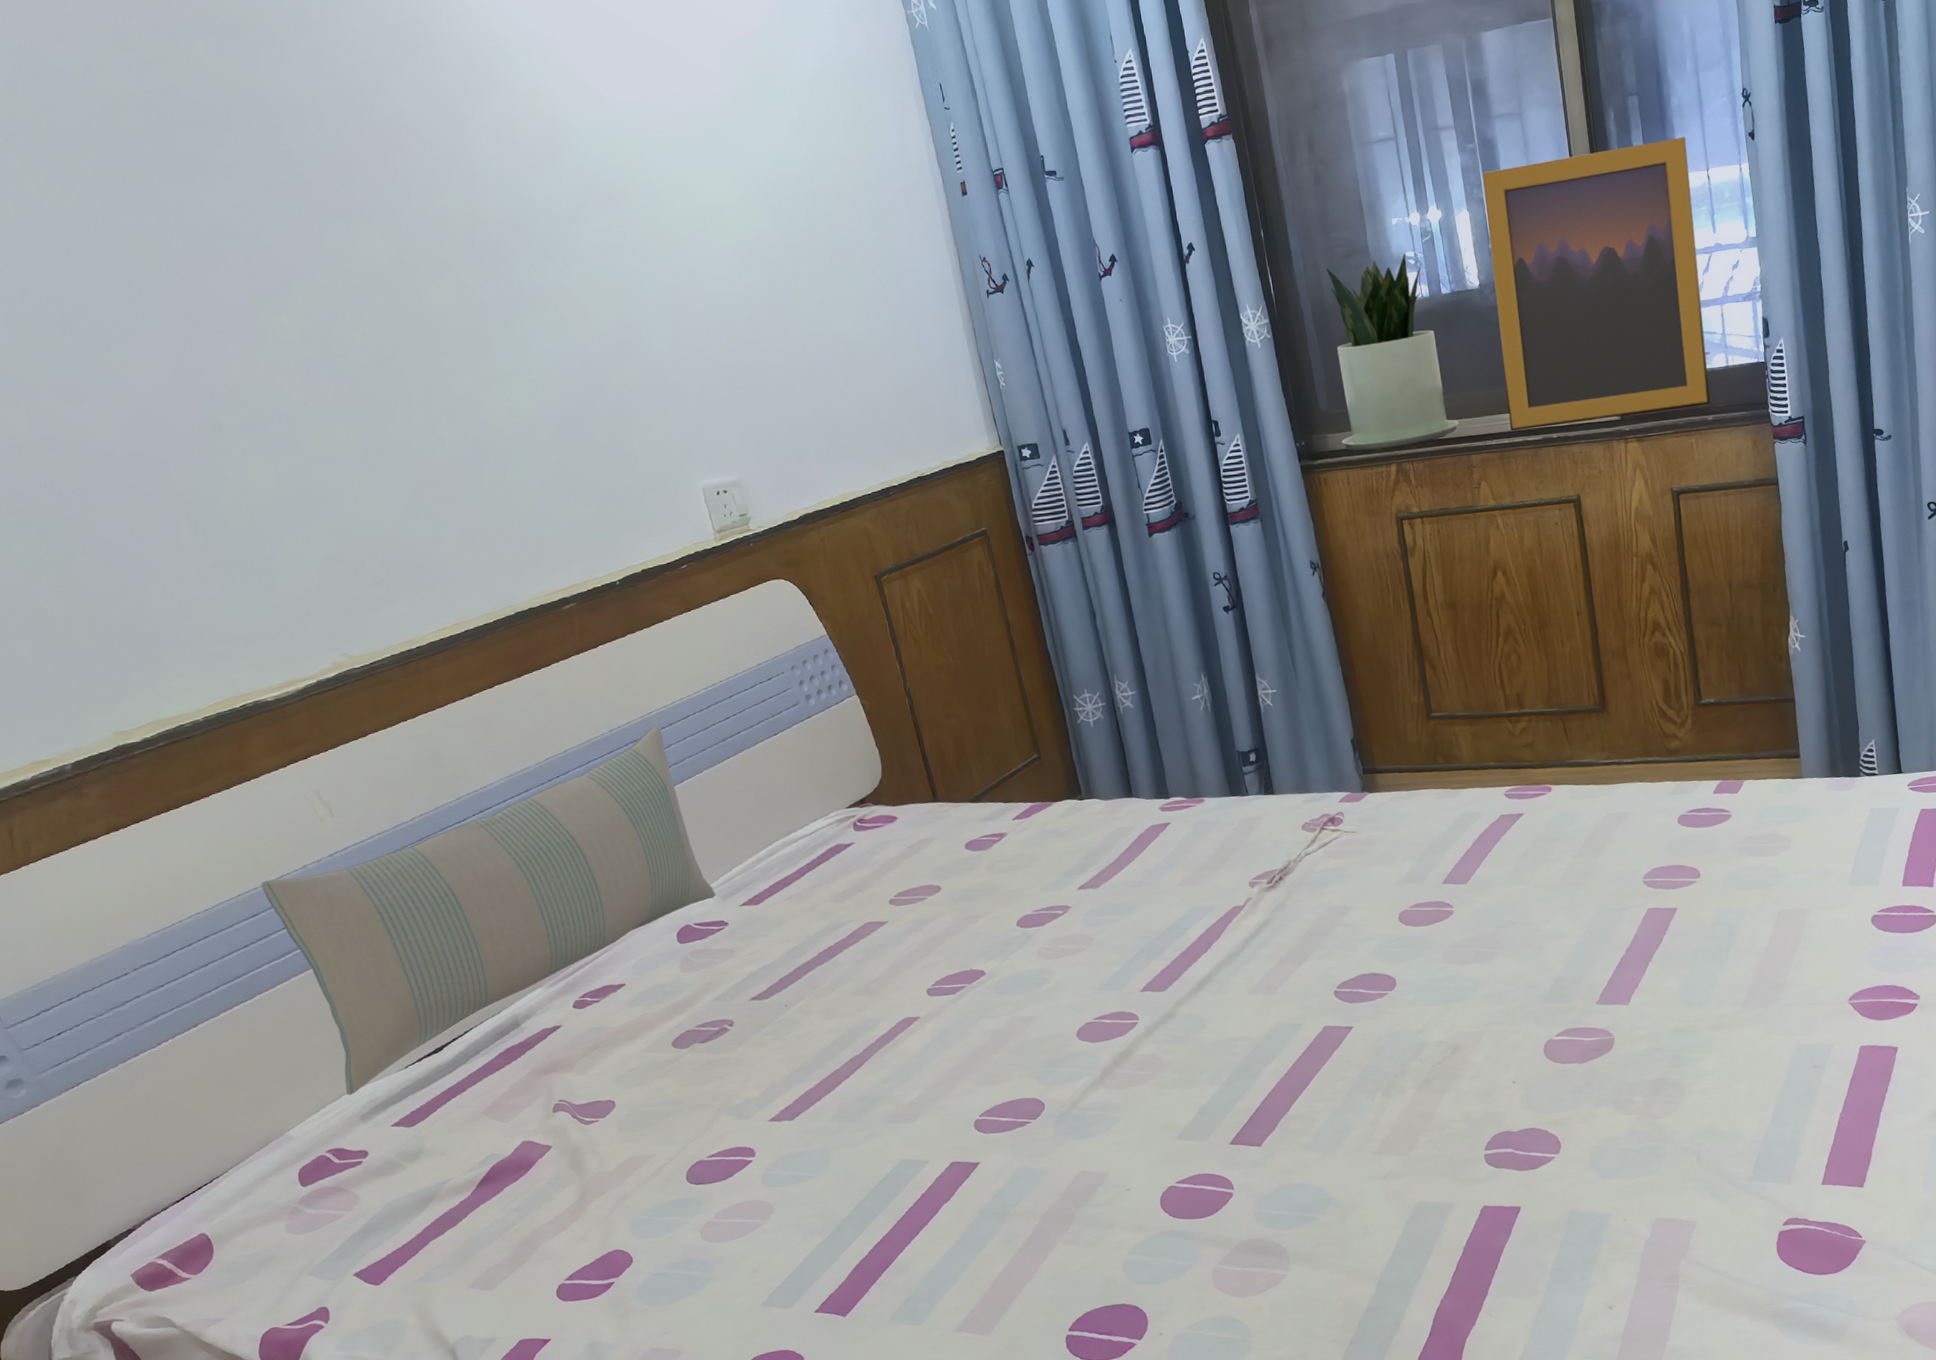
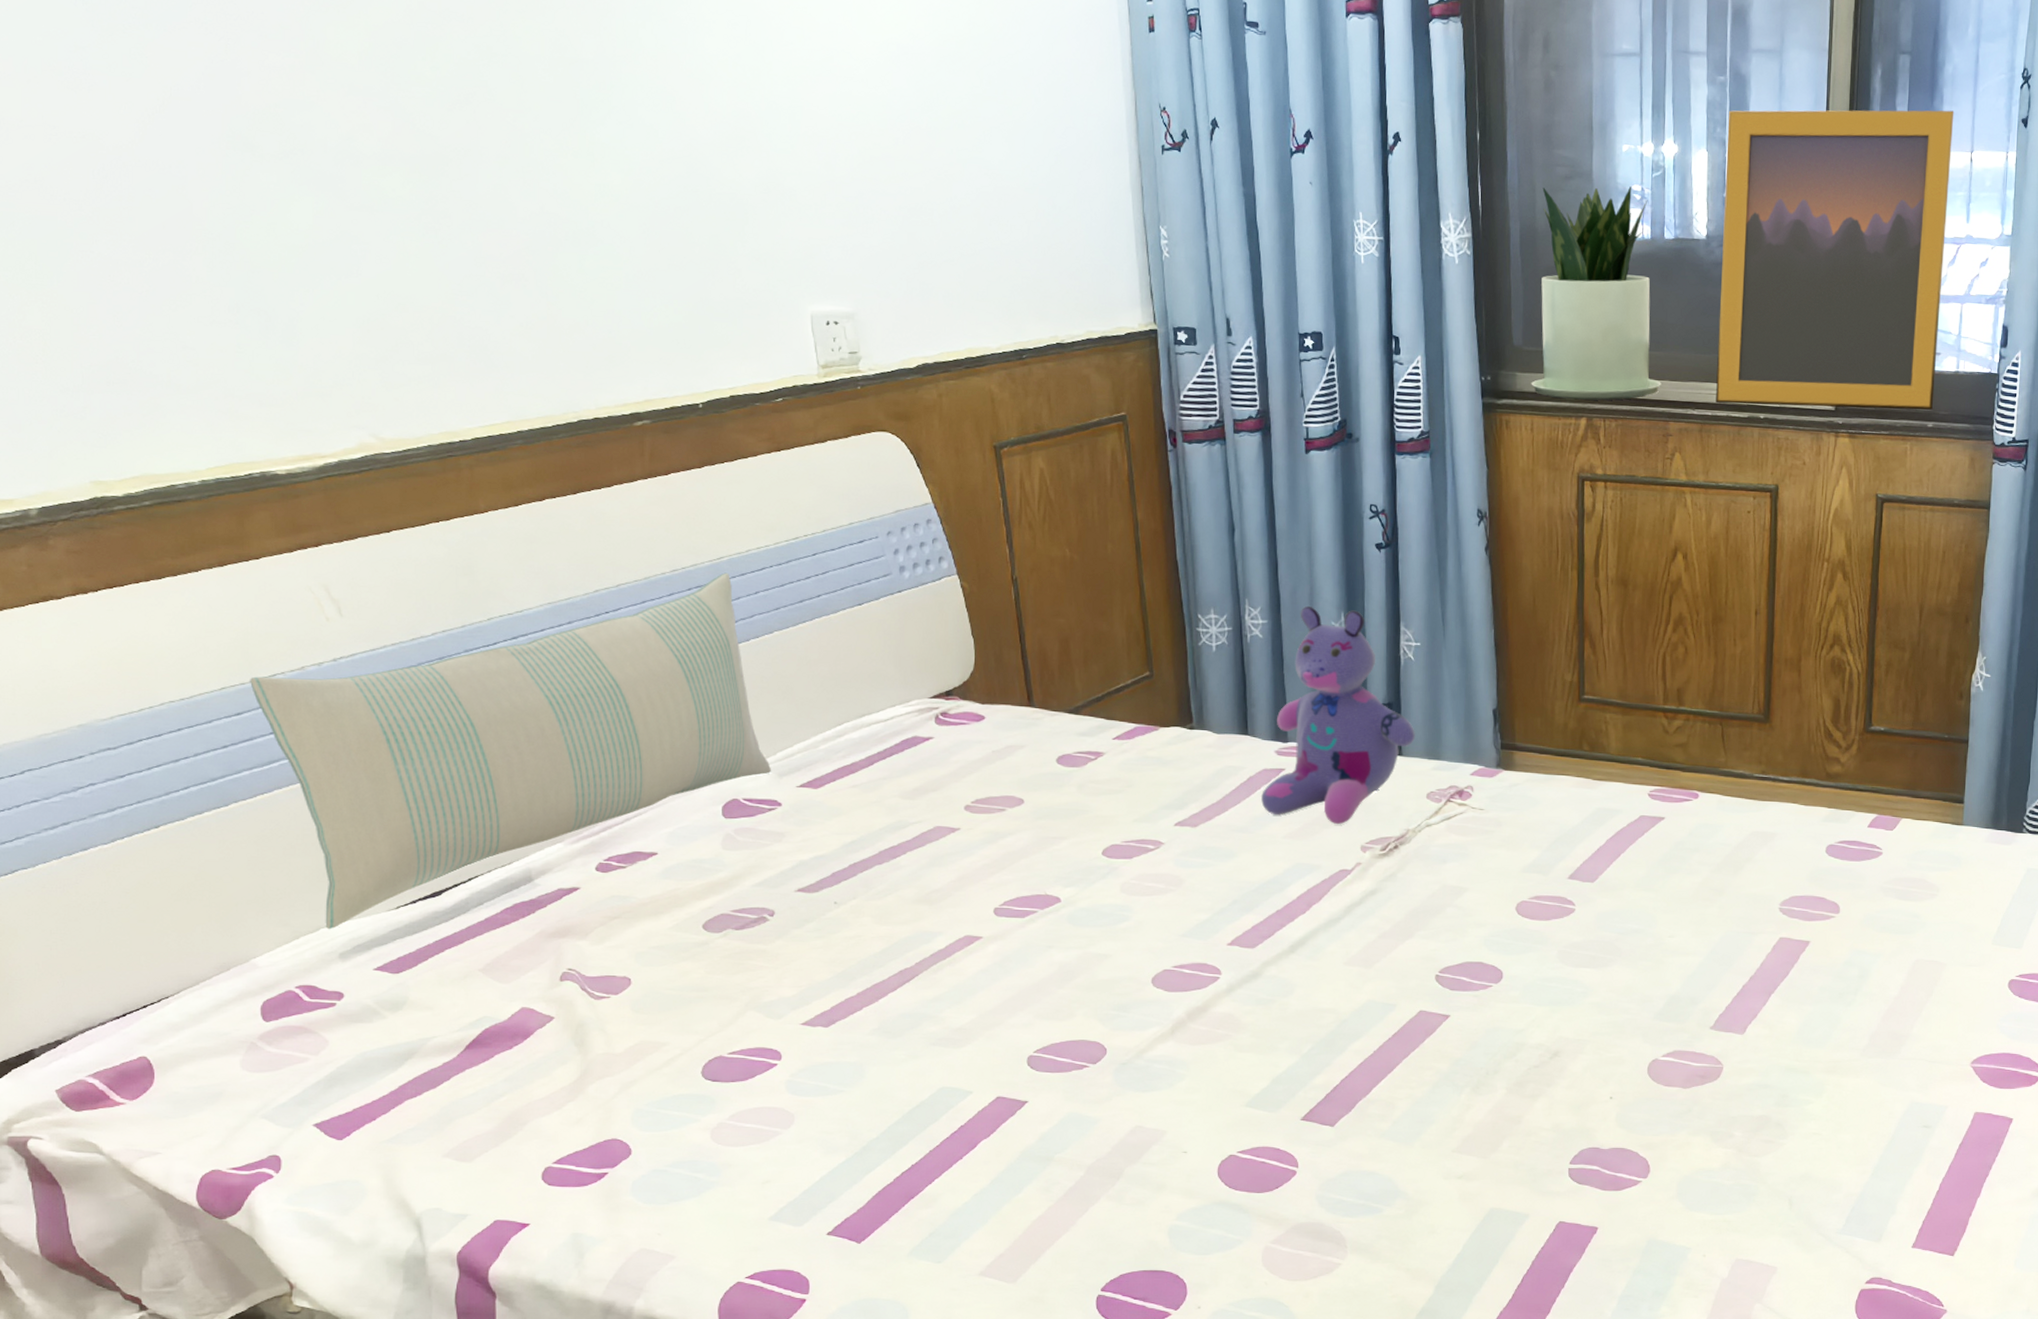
toy: none [1151,669,1284,866] -> present [1260,605,1415,825]

